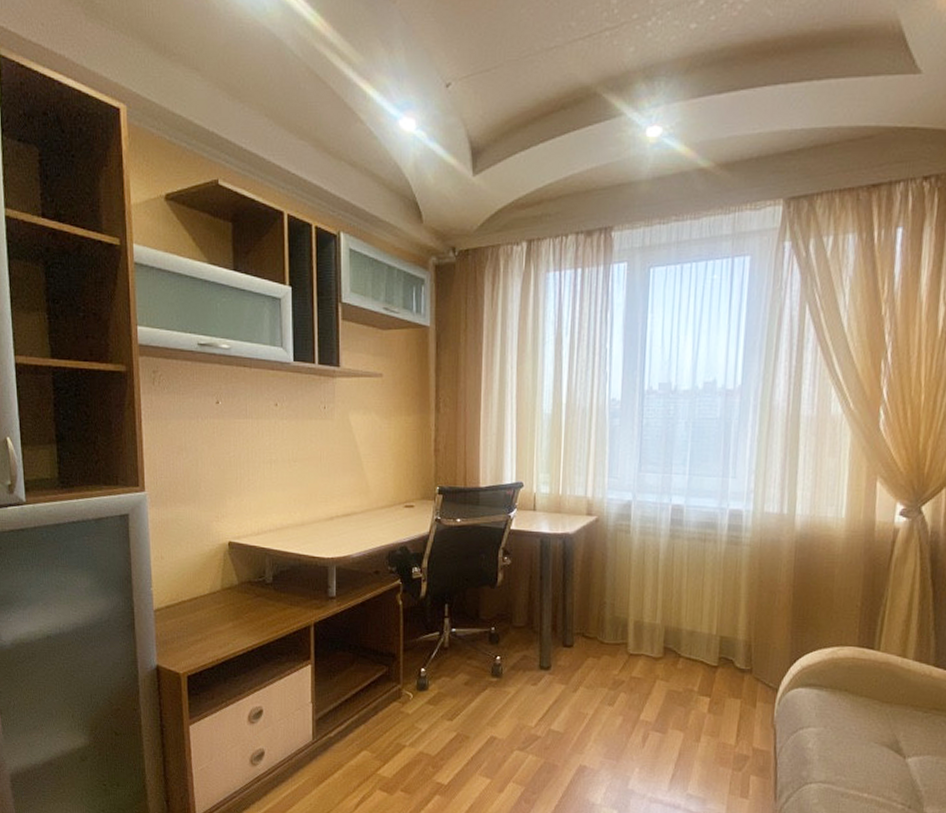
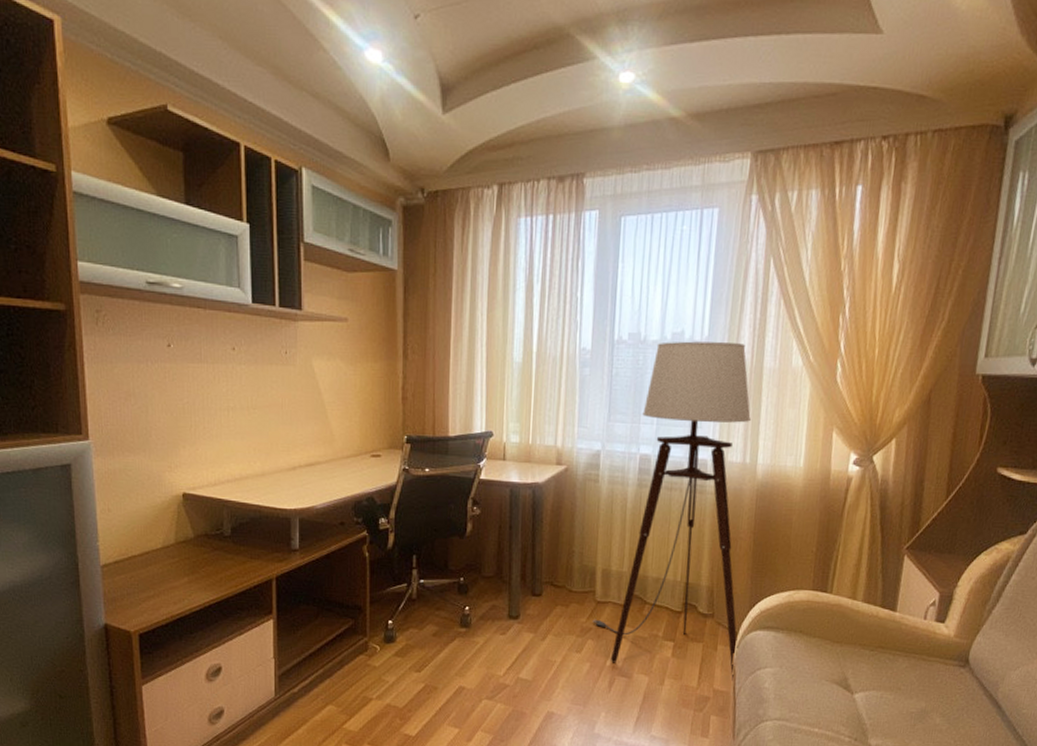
floor lamp: none [625,390,789,740] -> present [592,341,752,681]

